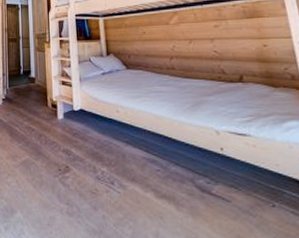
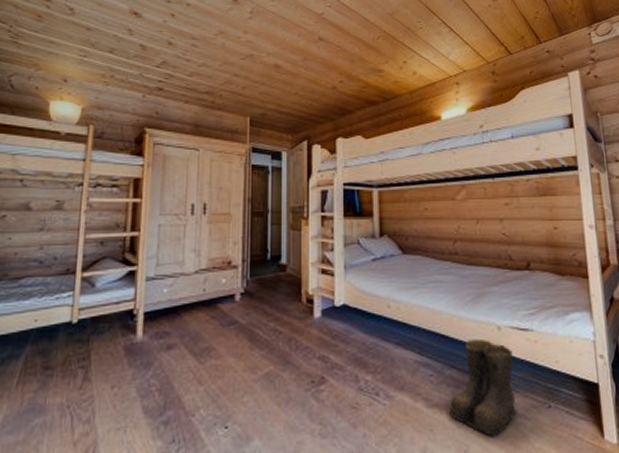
boots: none [176,140,243,229] -> present [449,338,518,437]

